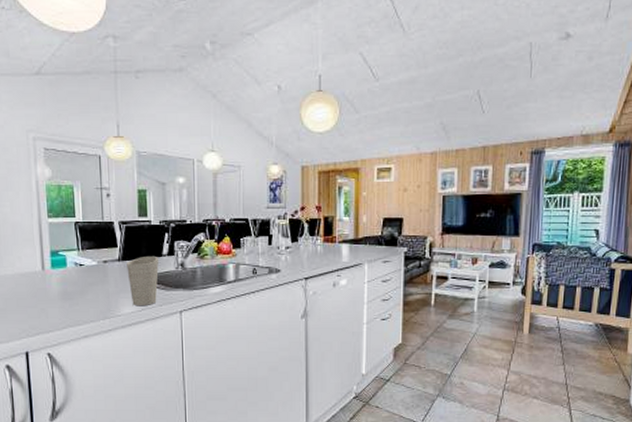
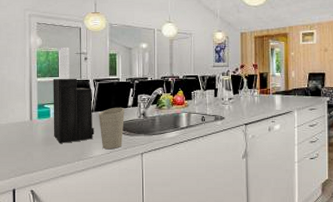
knife block: none [67,179,122,298] -> present [53,46,95,143]

